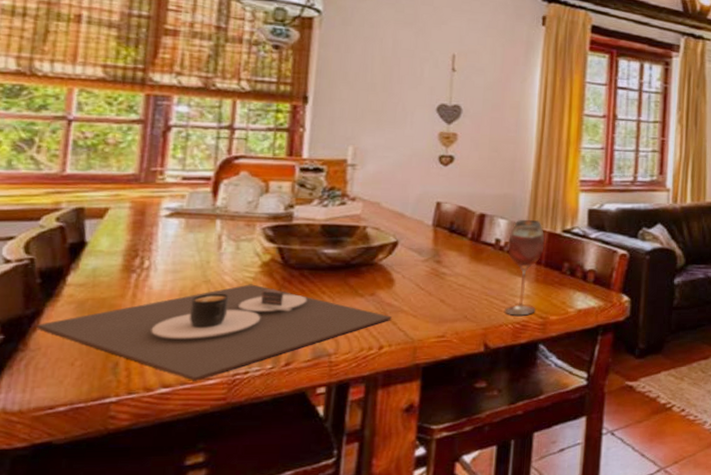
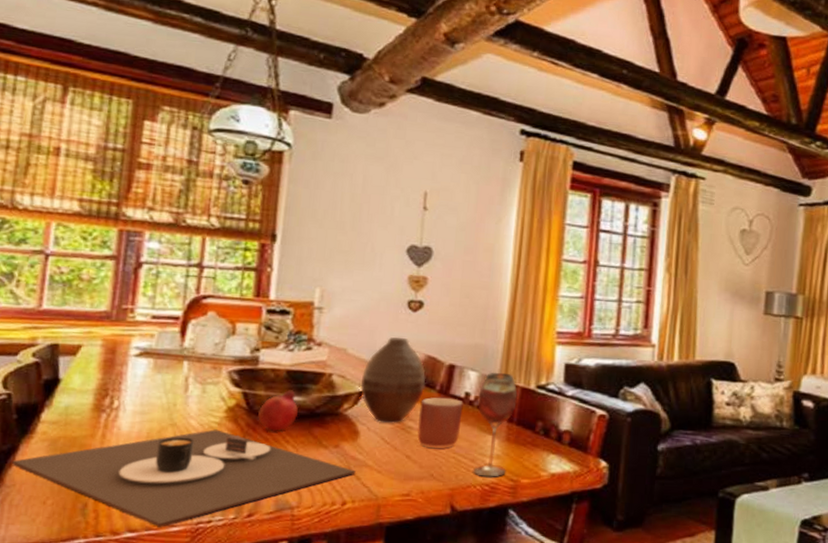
fruit: none [293,243,333,284] -> present [258,390,298,432]
vase: none [394,189,458,270] -> present [360,337,426,423]
mug: none [451,244,494,292] -> present [417,397,463,449]

